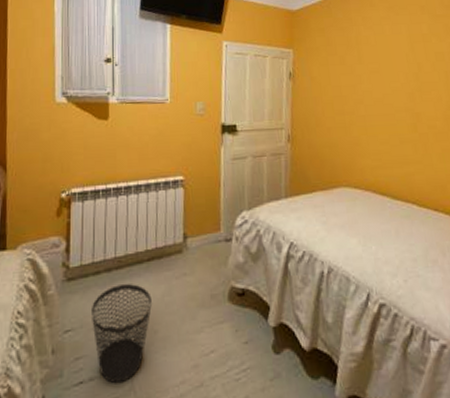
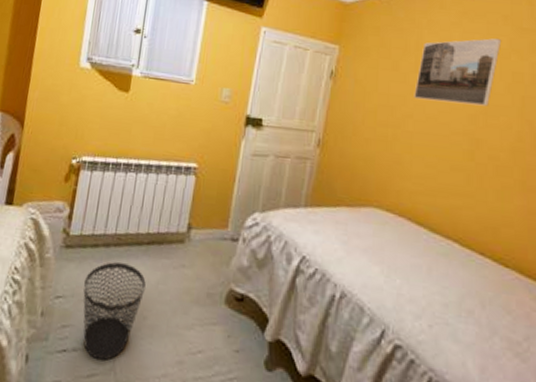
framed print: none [361,26,423,87] -> present [414,38,502,106]

